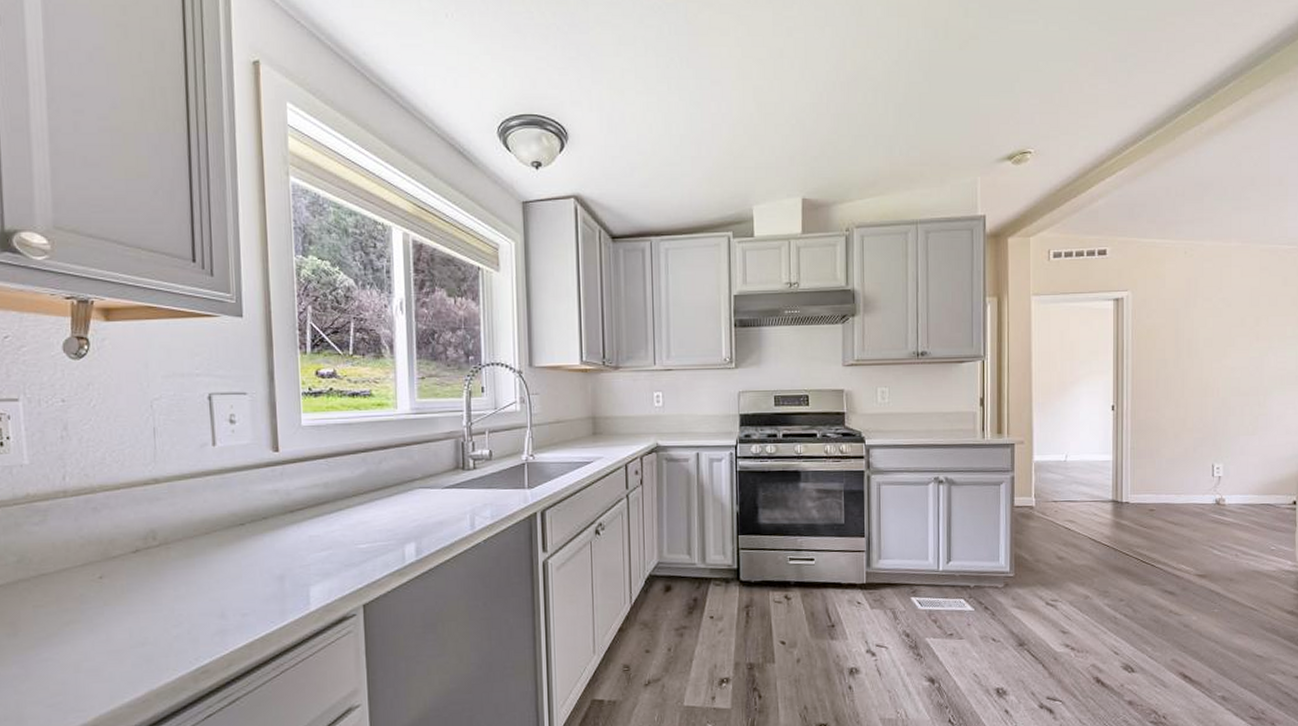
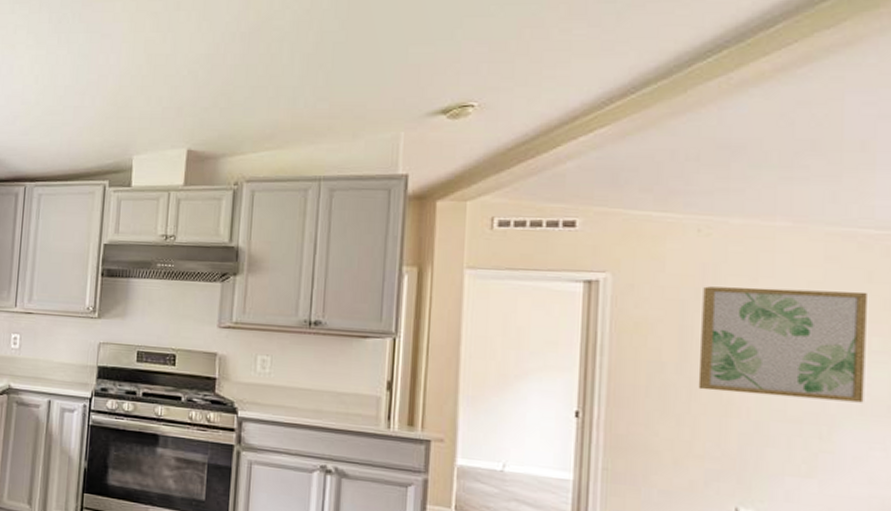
wall art: none [1188,293,1285,378] -> present [698,286,869,403]

